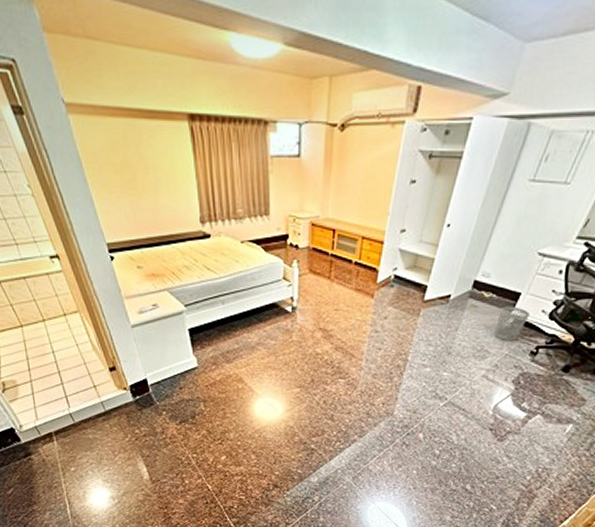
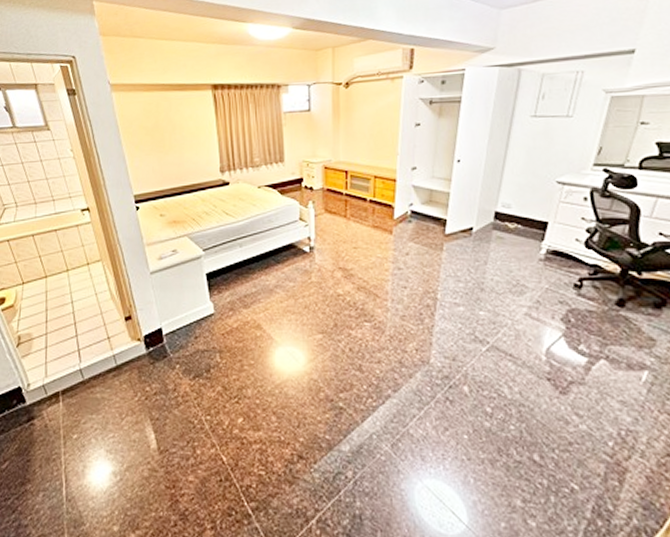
wastebasket: present [493,306,530,342] -> none [527,236,563,274]

